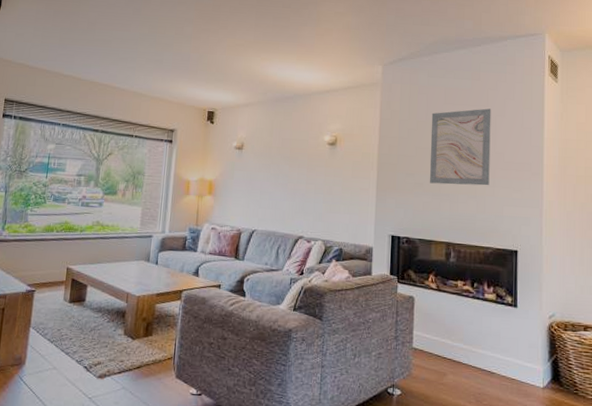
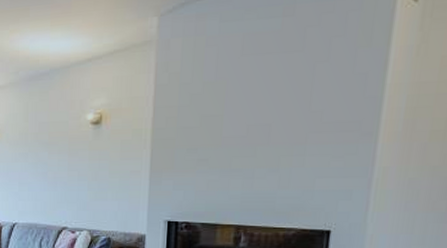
wall art: present [430,108,491,186] -> none [217,53,309,158]

